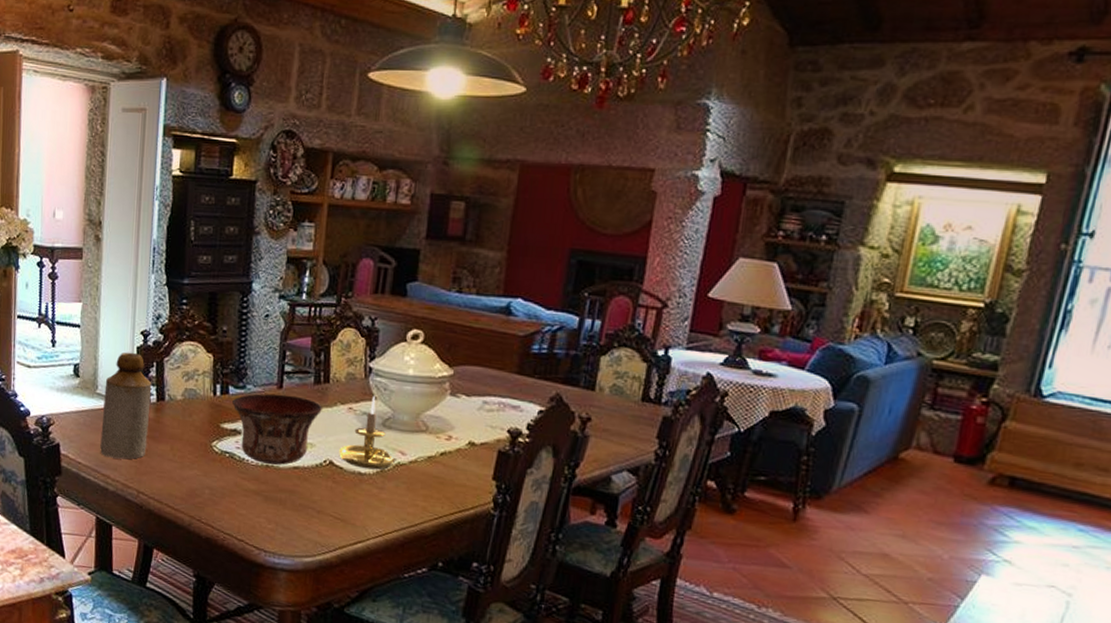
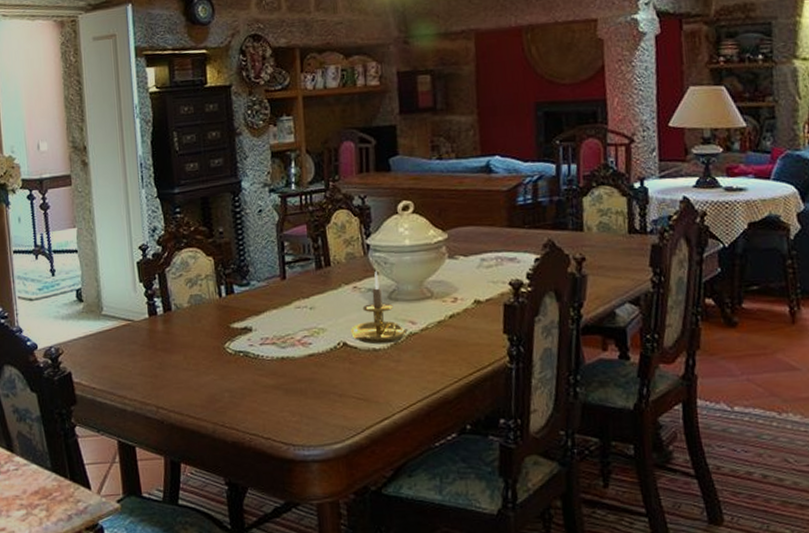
bottle: present [100,352,152,460] -> none [109,268,160,378]
bowl: present [231,393,322,465] -> none [238,284,328,356]

